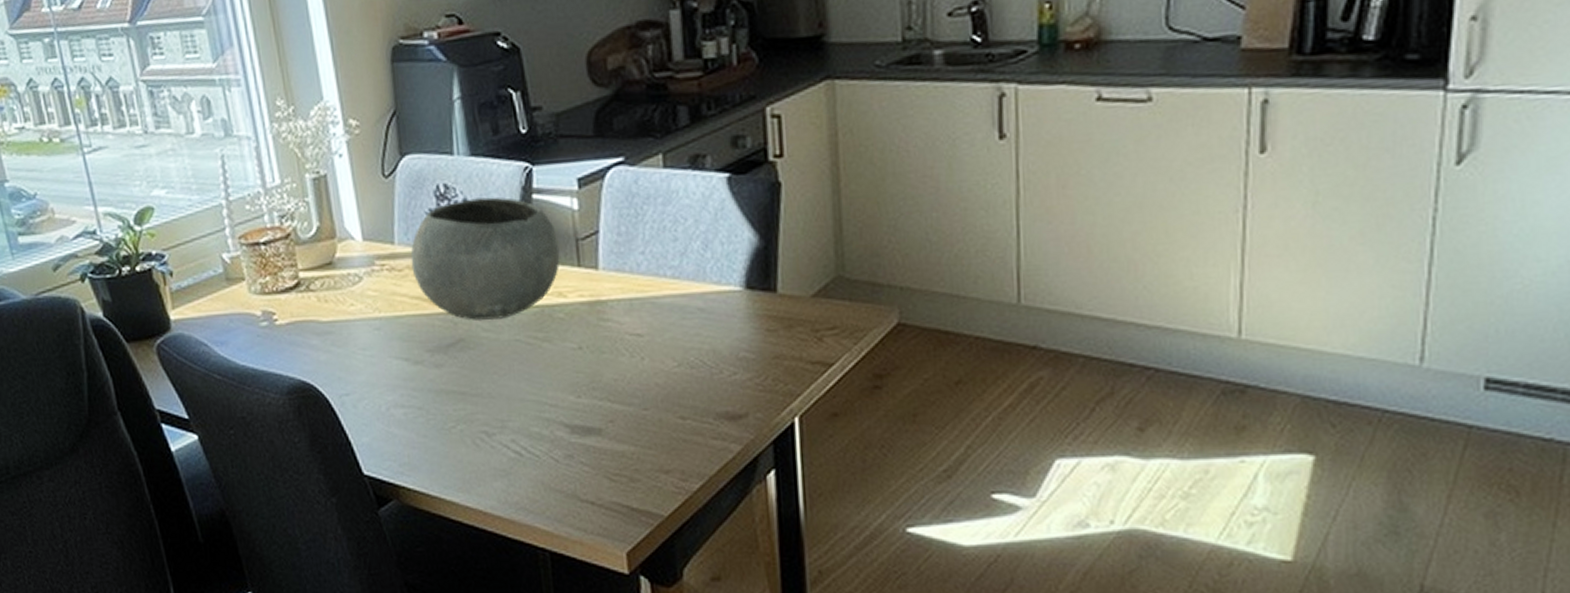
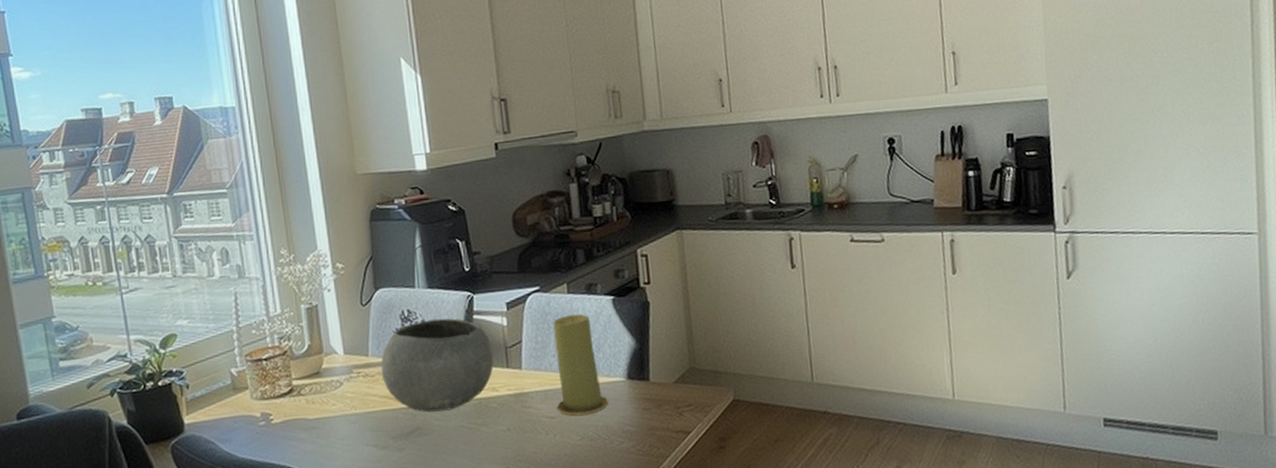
candle: none [642,196,718,334] -> present [553,314,609,415]

